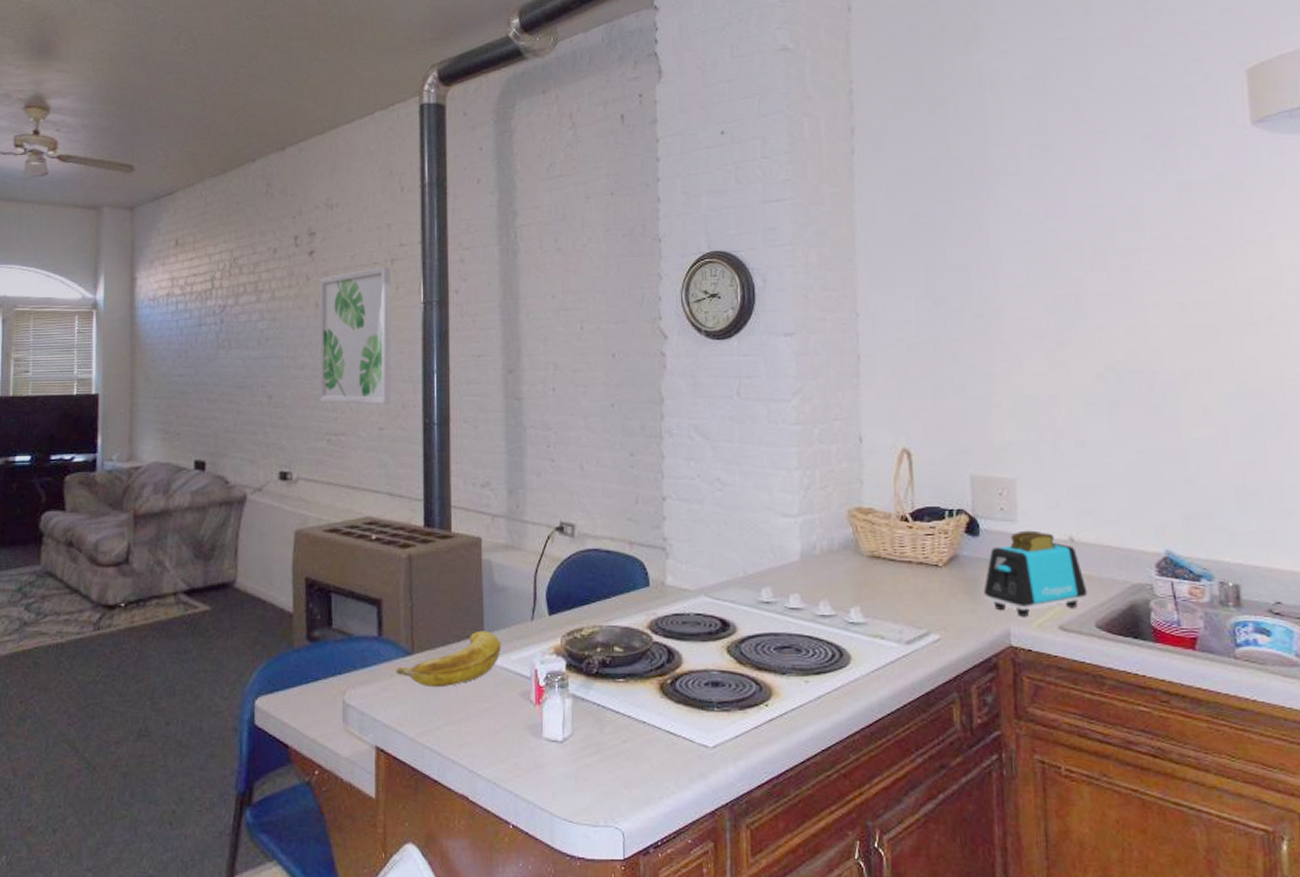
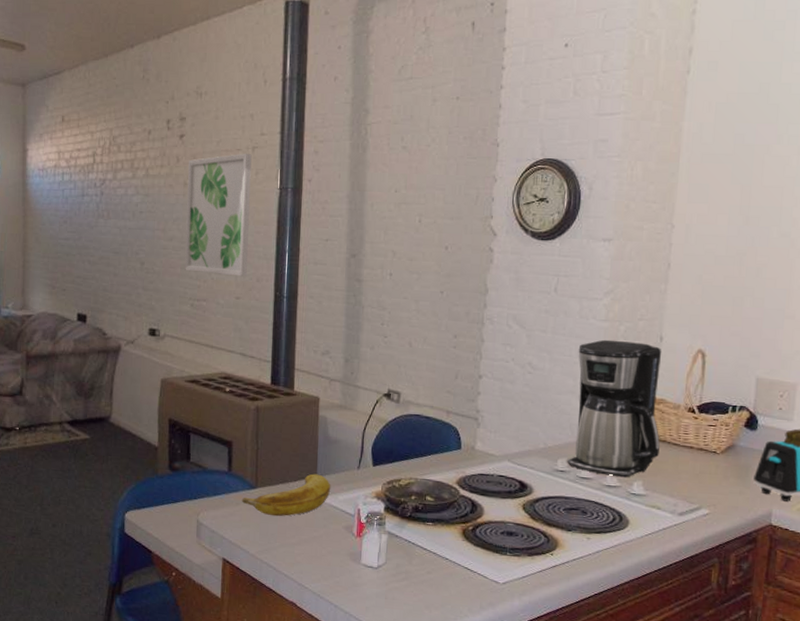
coffee maker: none [770,445,875,604] -> present [566,339,662,478]

